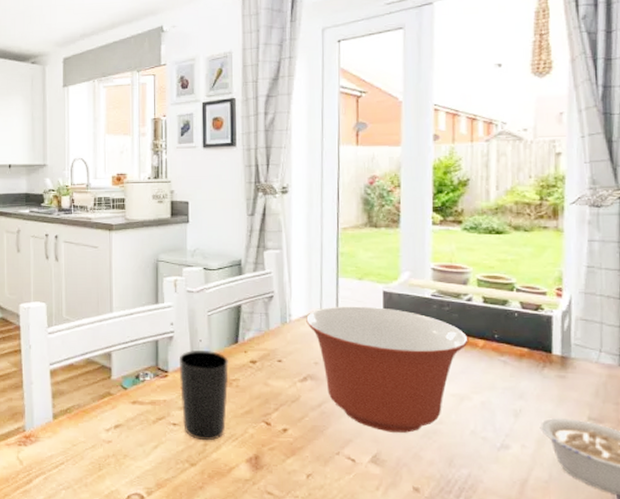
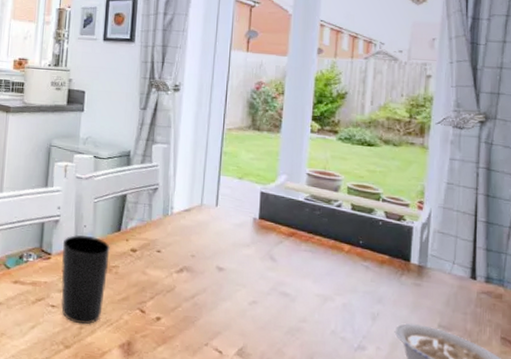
mixing bowl: present [306,306,468,433] -> none [187,202,336,329]

